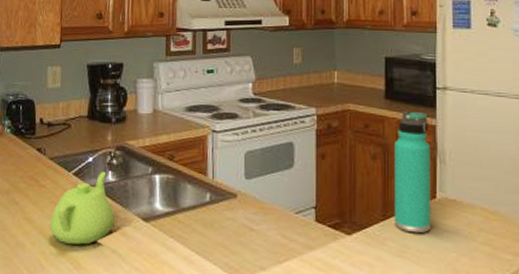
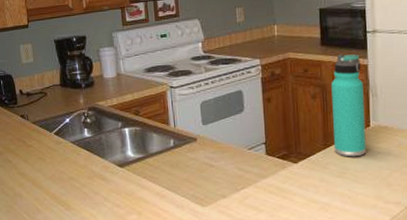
teapot: present [50,172,115,245] -> none [40,130,95,190]

